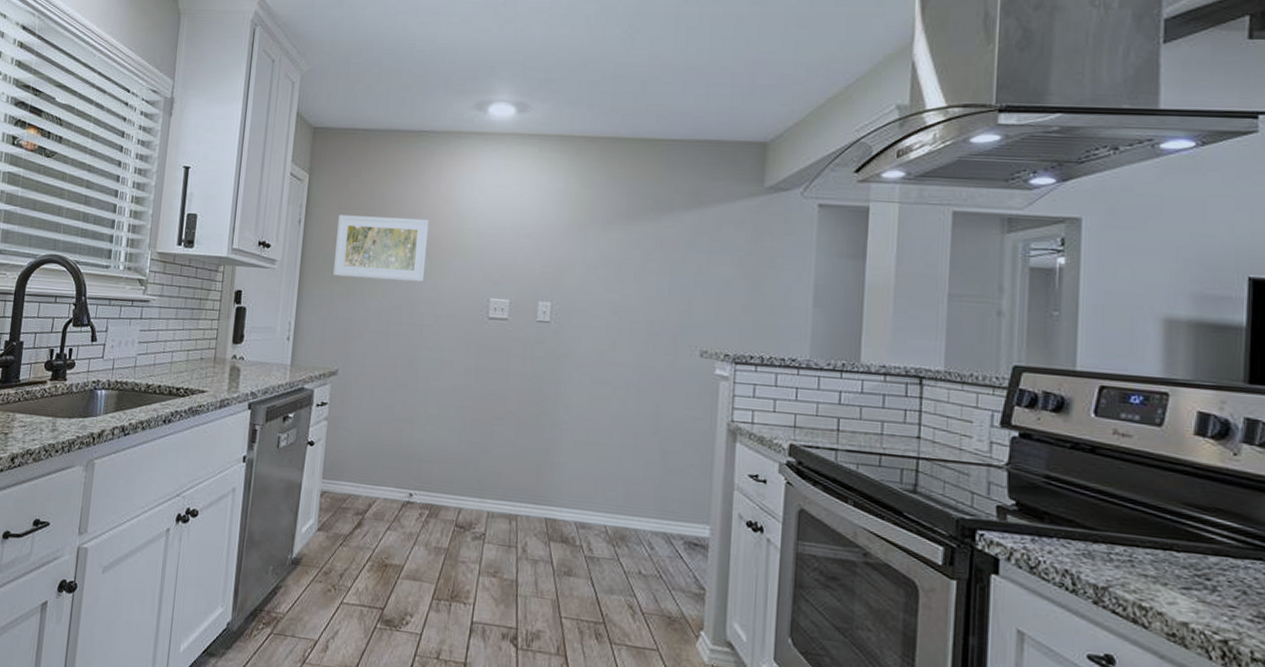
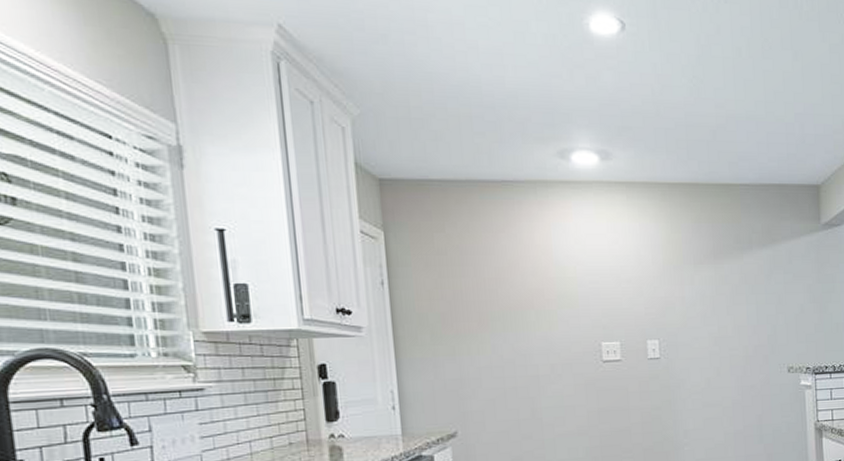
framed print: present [333,215,430,283] -> none [428,272,533,337]

